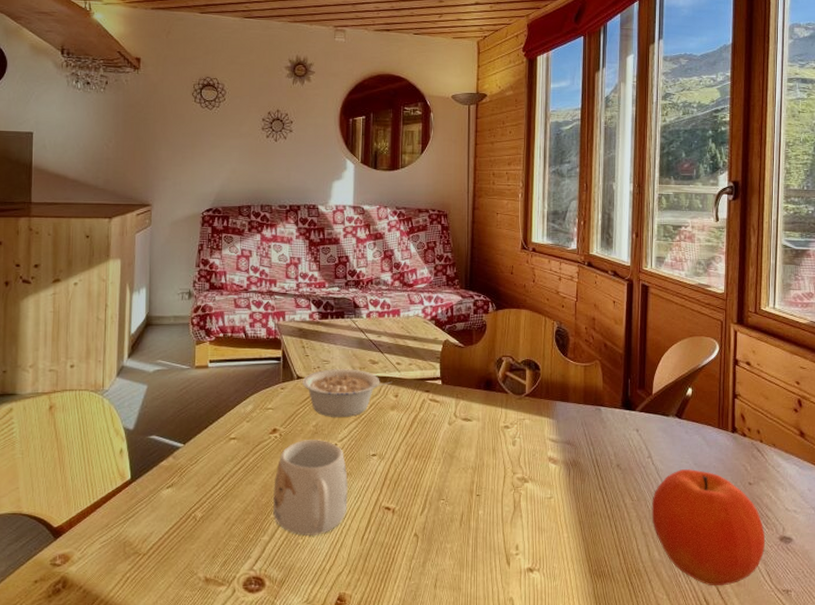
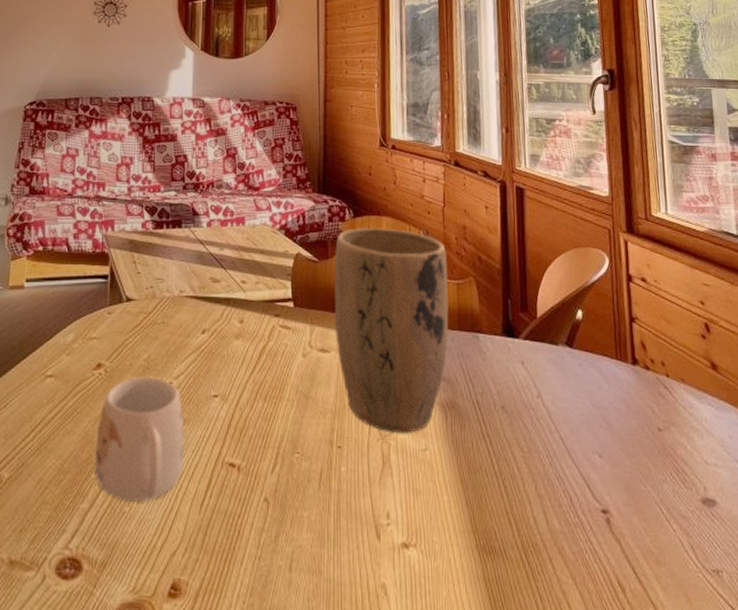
legume: present [302,369,393,417] -> none [132,288,237,348]
plant pot: none [477,318,577,485] -> present [333,227,449,434]
fruit: present [651,468,766,586] -> none [545,410,686,566]

